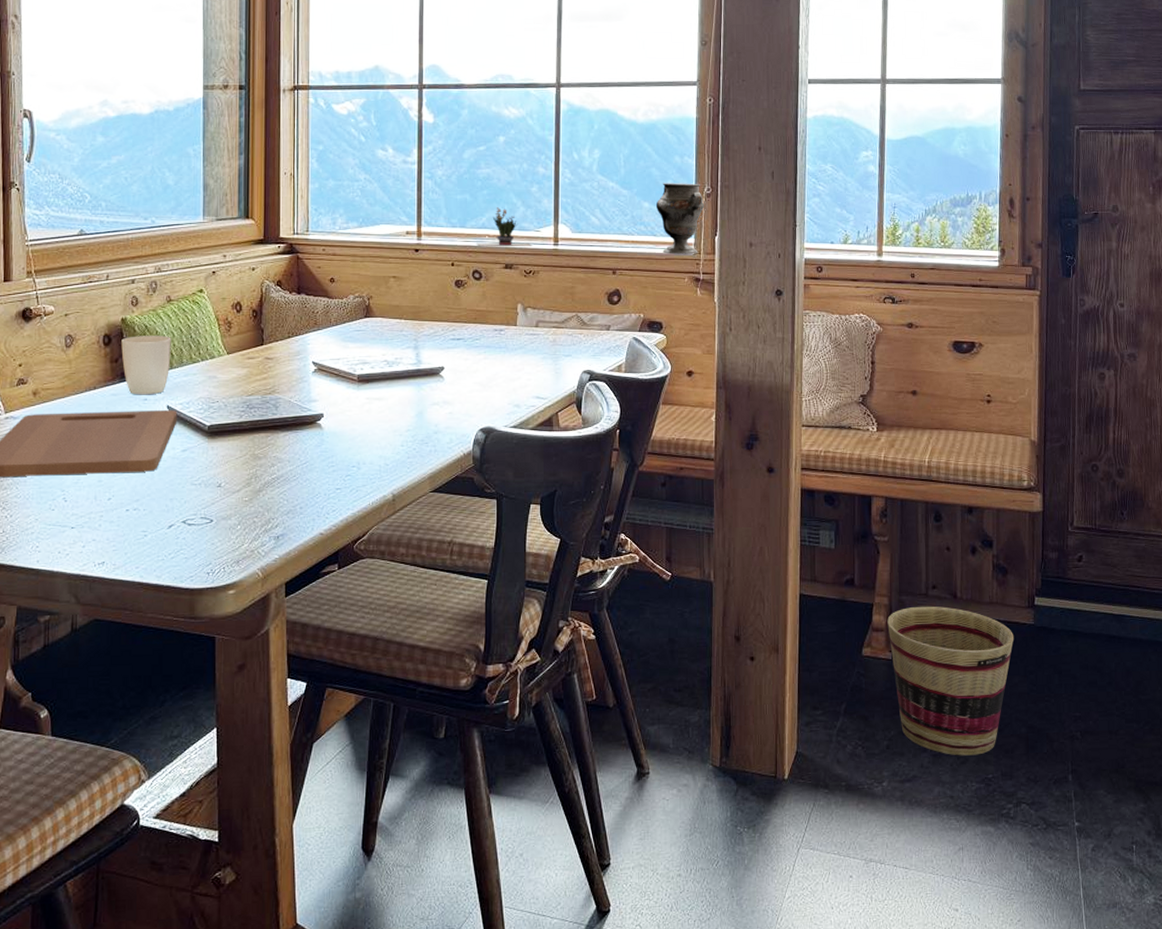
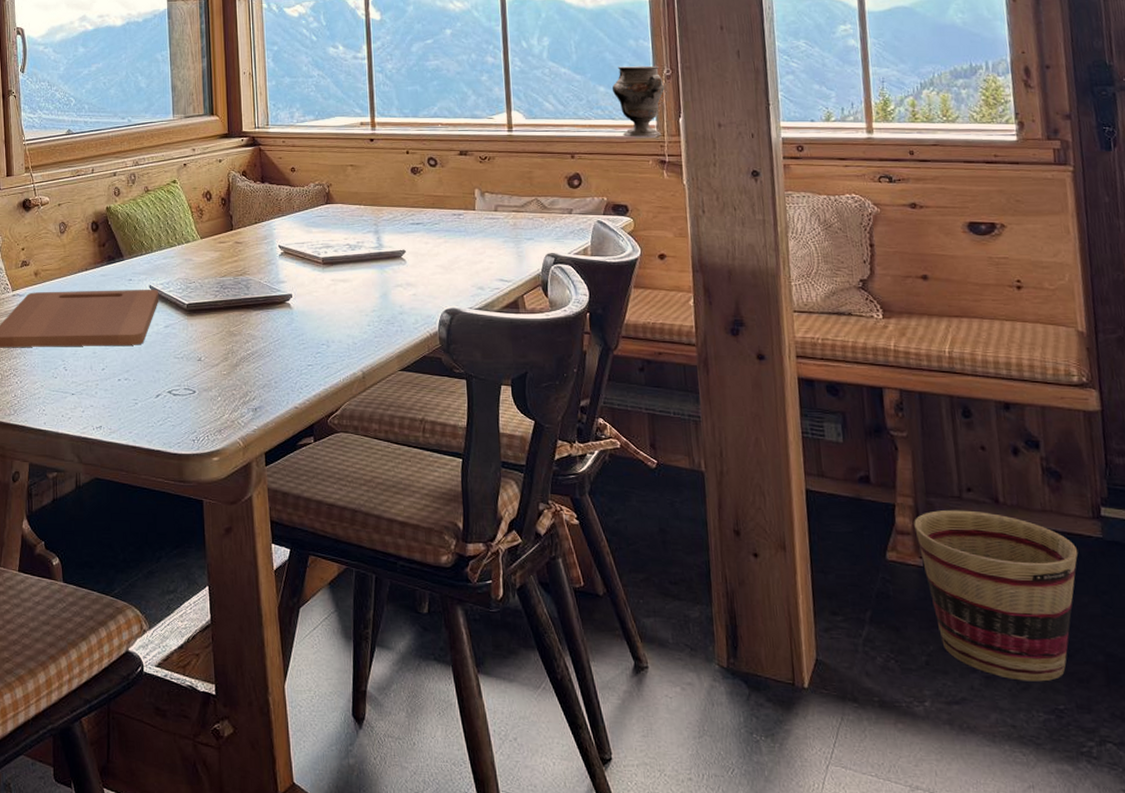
cup: present [121,336,171,395] -> none [107,222,151,276]
potted flower: present [475,207,533,247] -> none [429,97,486,135]

